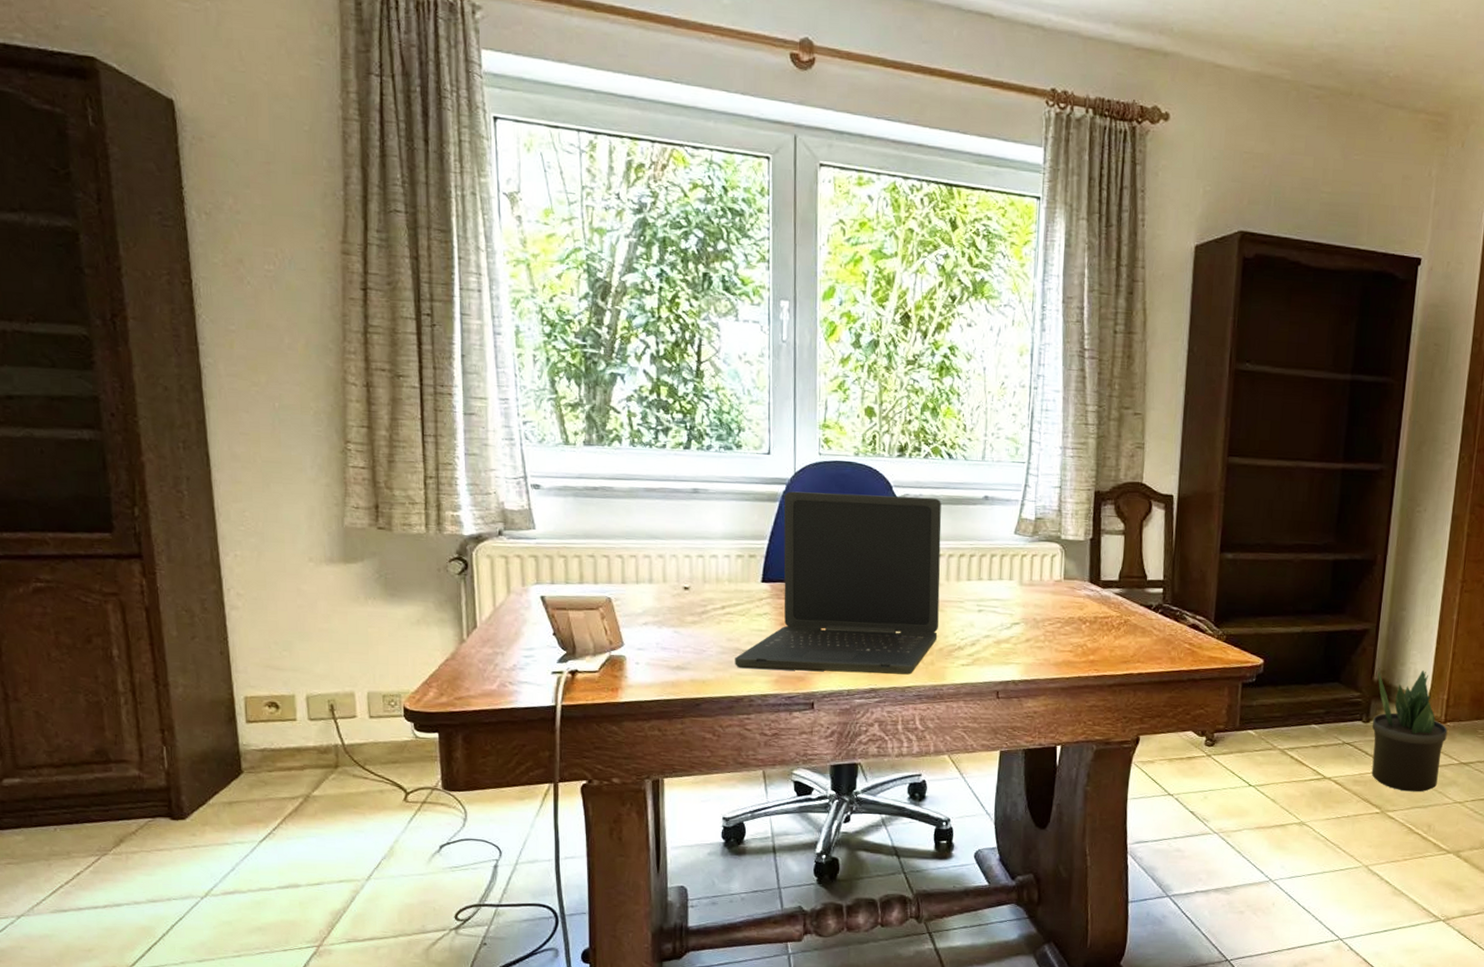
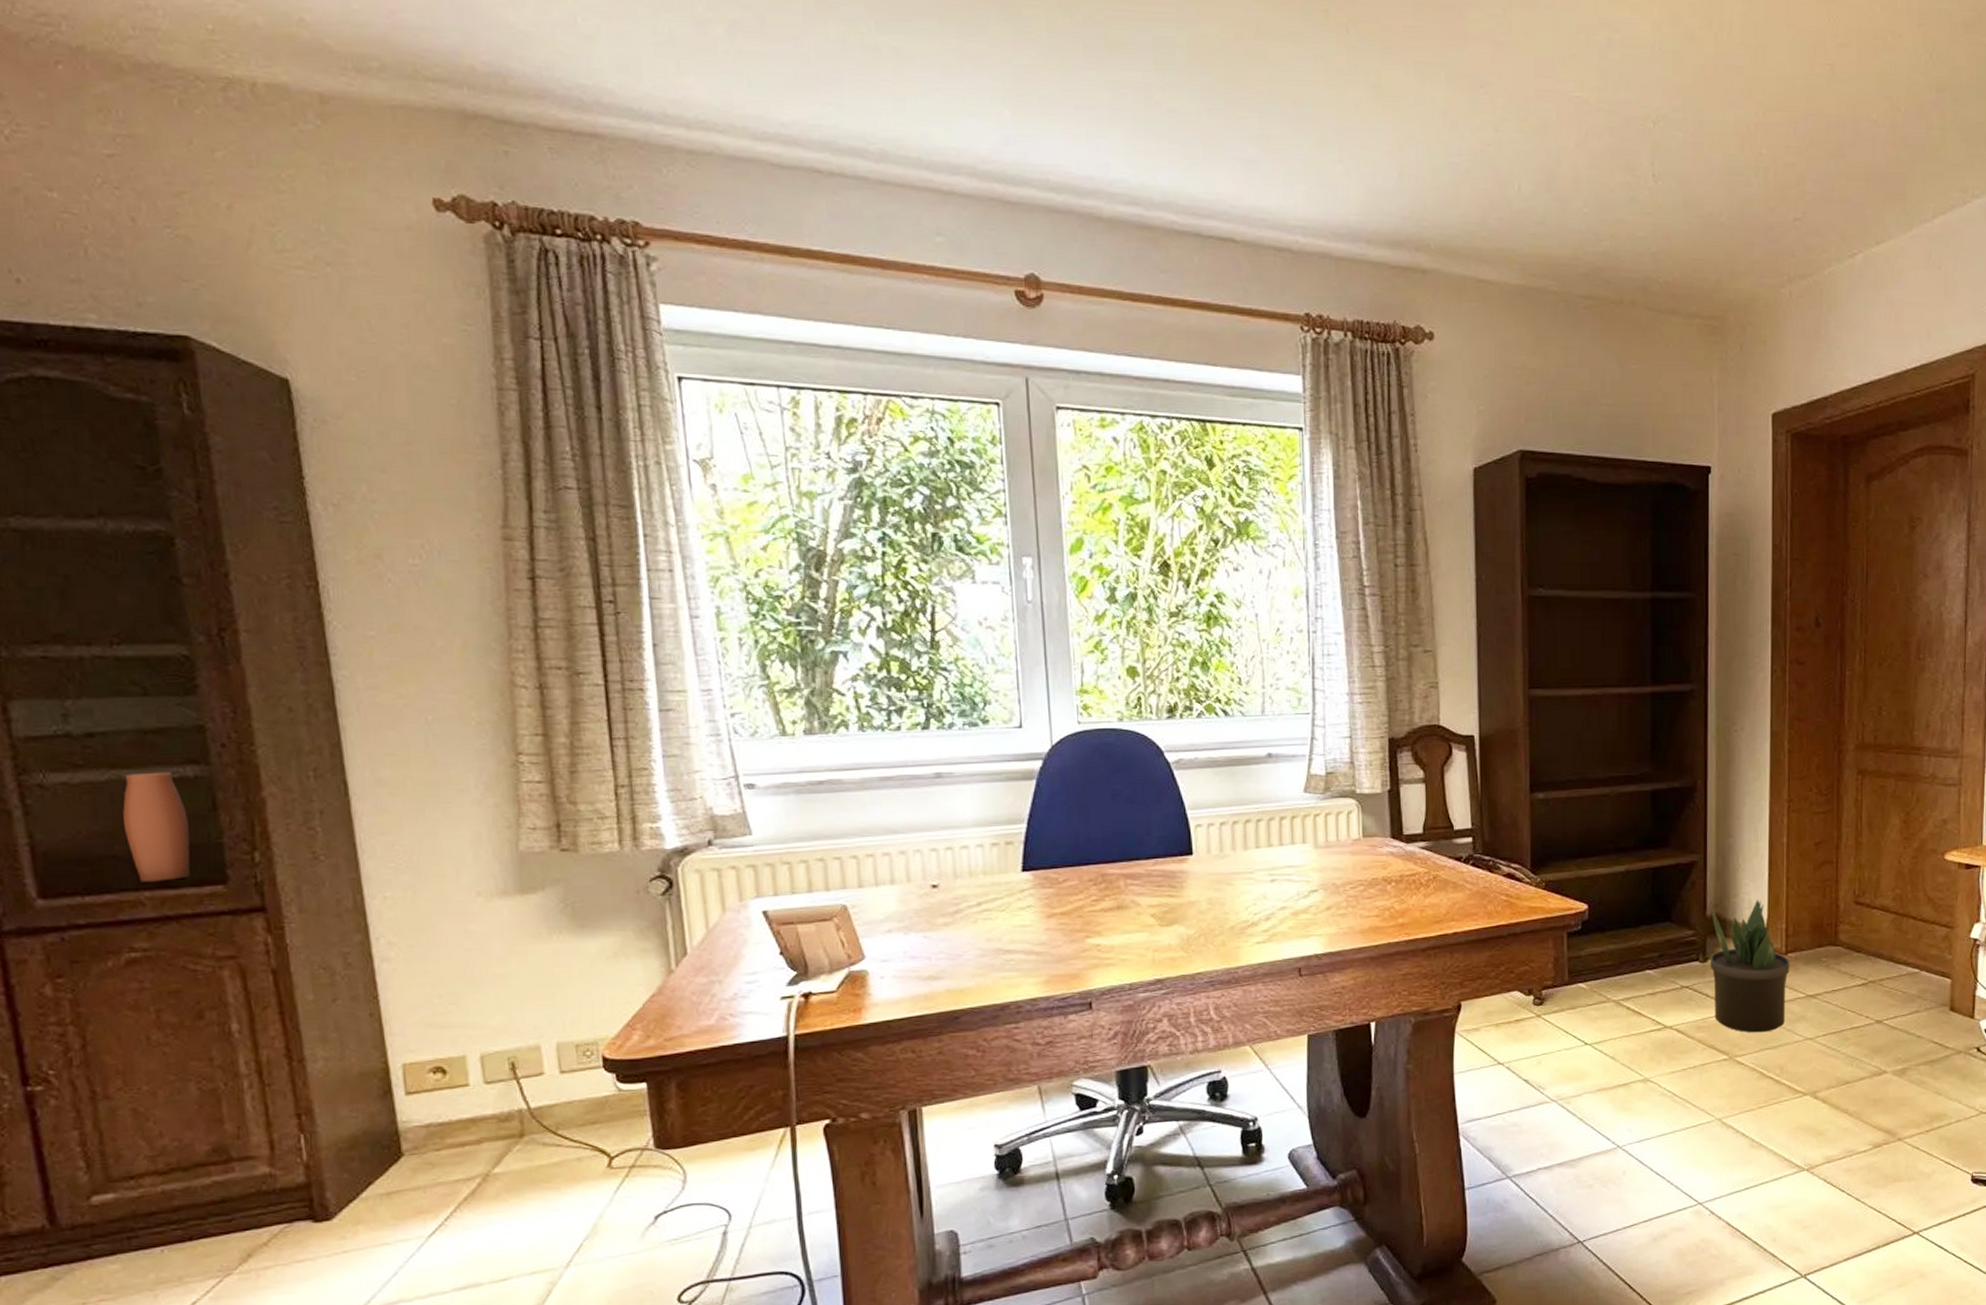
vase: none [33,432,85,526] -> present [122,772,191,882]
laptop: present [735,491,942,675] -> none [996,760,1228,971]

